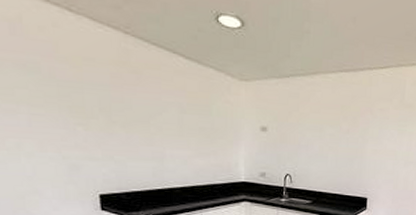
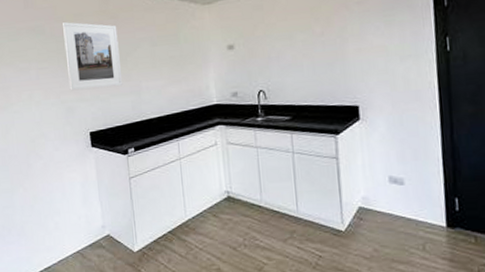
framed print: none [67,65,144,150] -> present [63,22,123,91]

